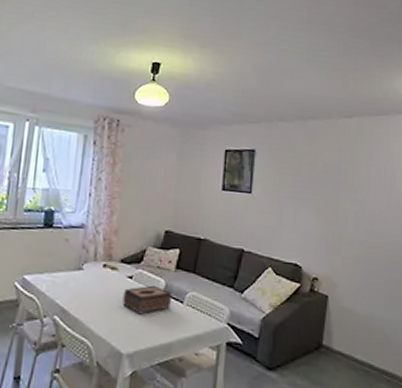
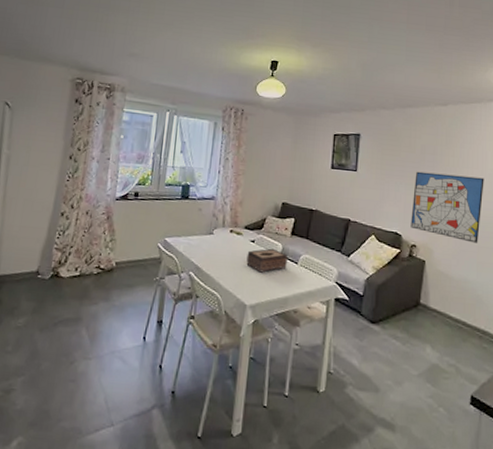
wall art: none [312,193,392,275] -> present [410,171,484,243]

